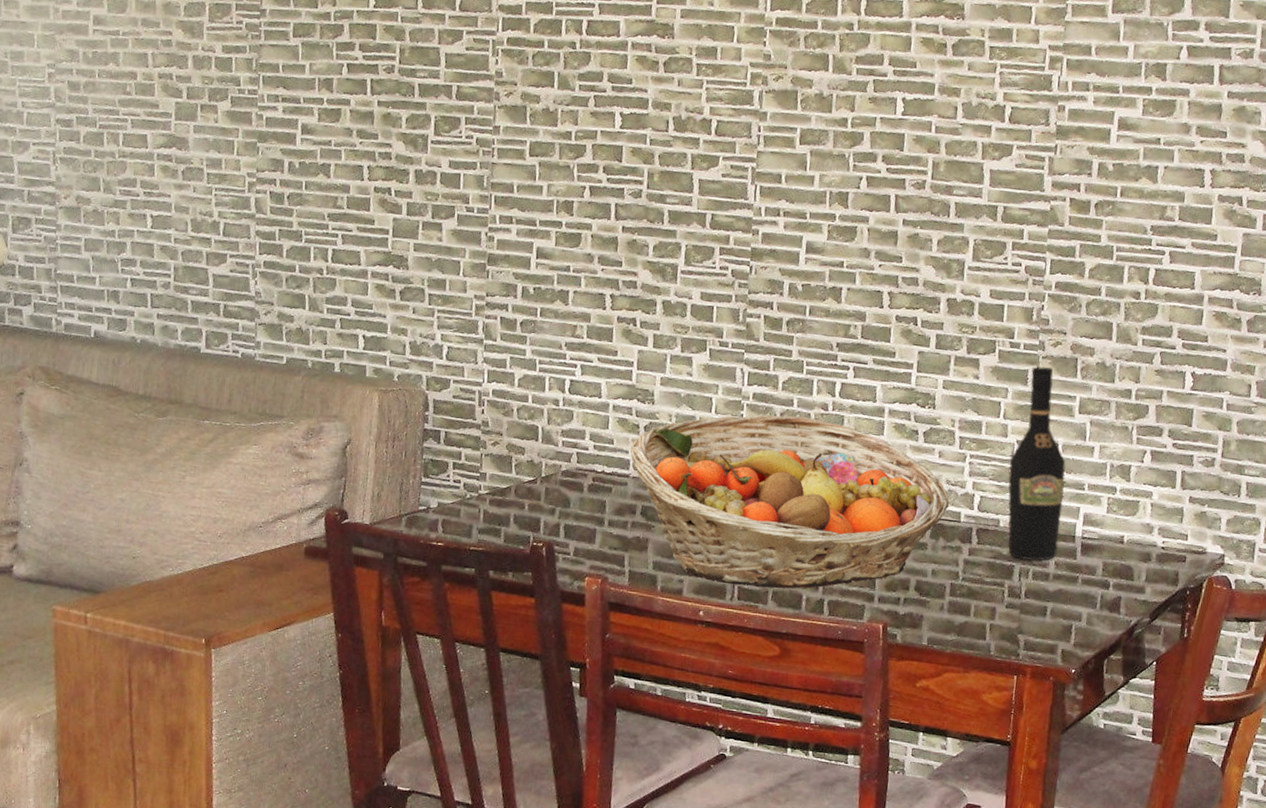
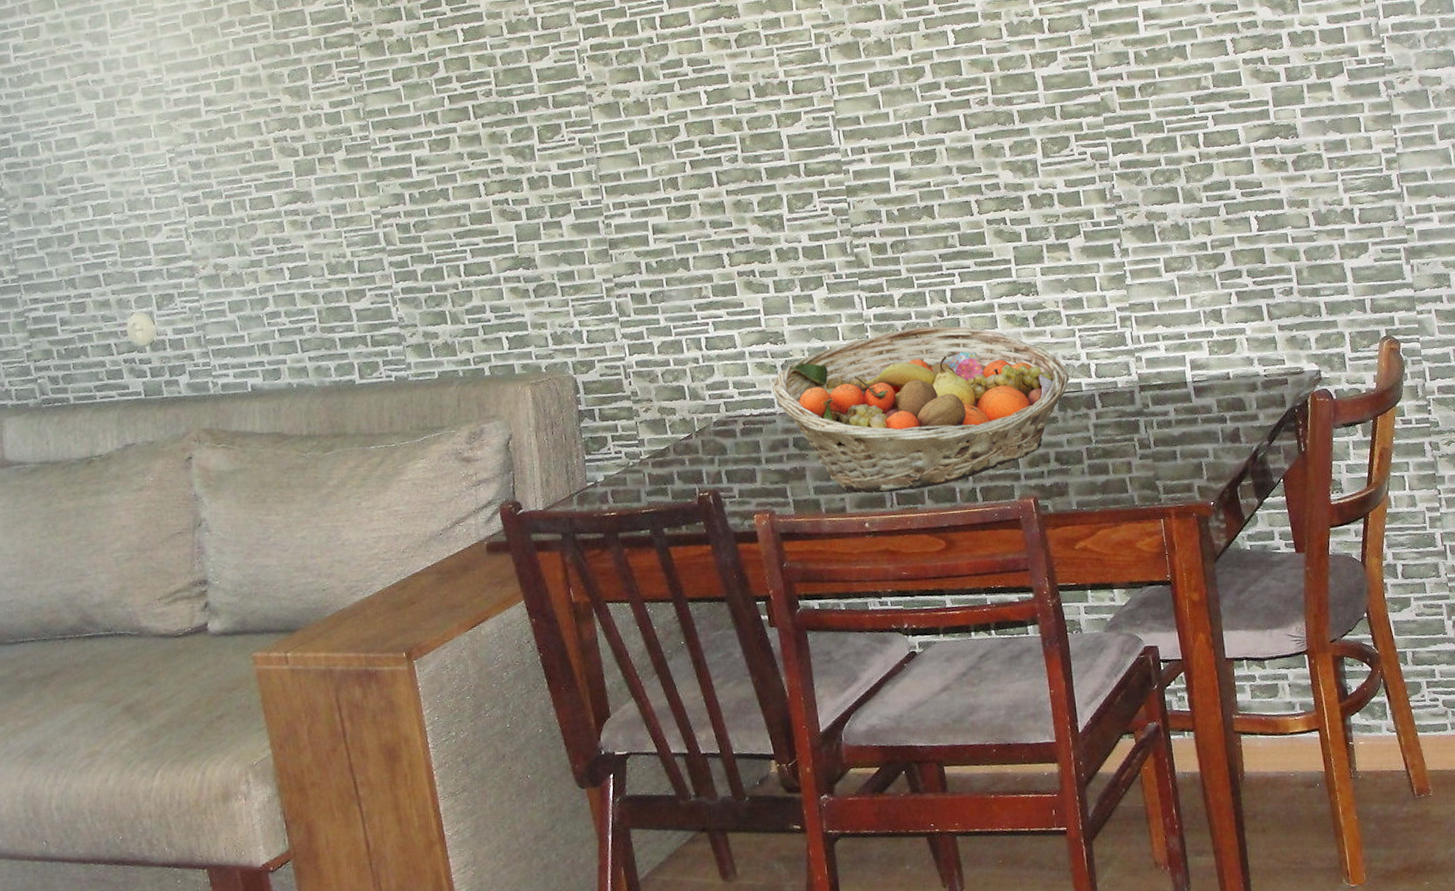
wine bottle: present [1008,366,1066,561] -> none [1114,238,1174,413]

